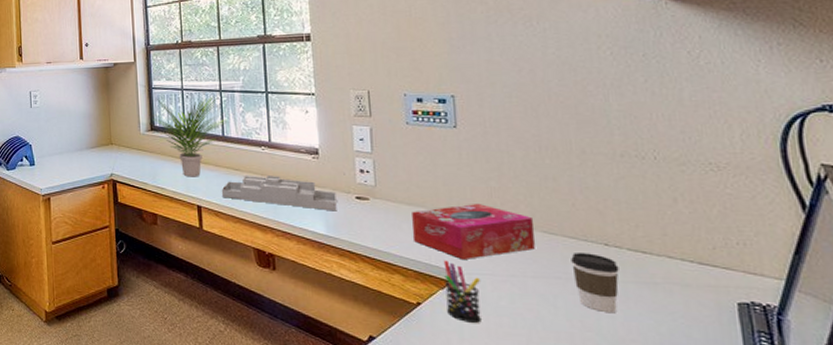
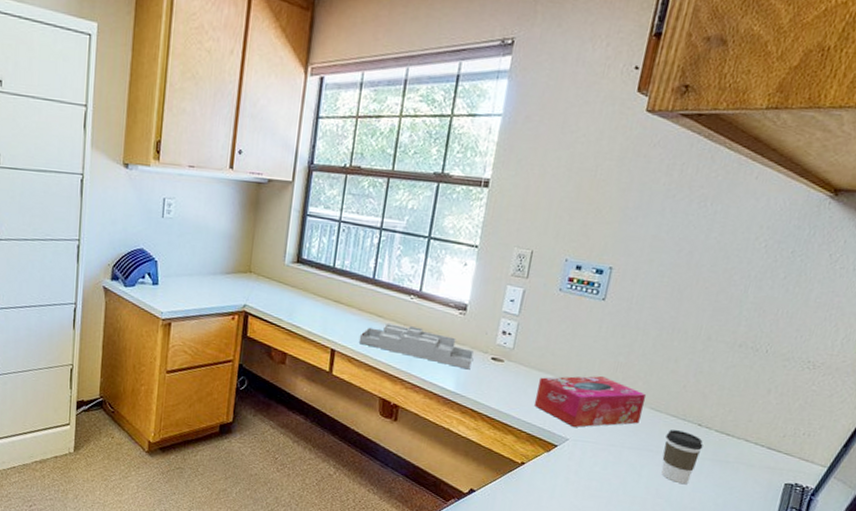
potted plant: present [153,96,228,177] -> none [301,226,382,320]
pen holder: present [443,260,481,323] -> none [546,426,584,484]

